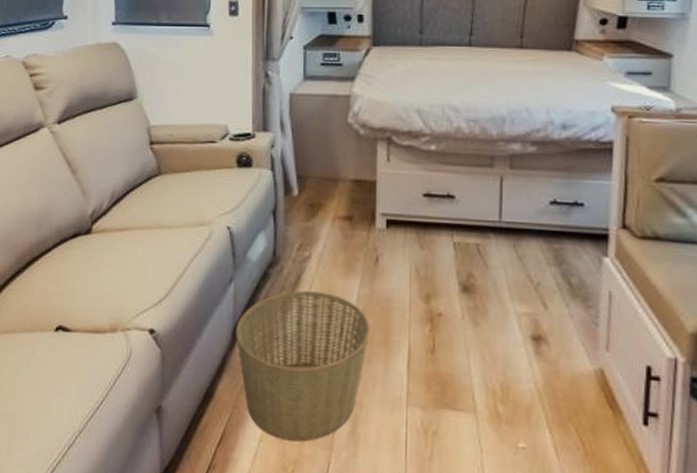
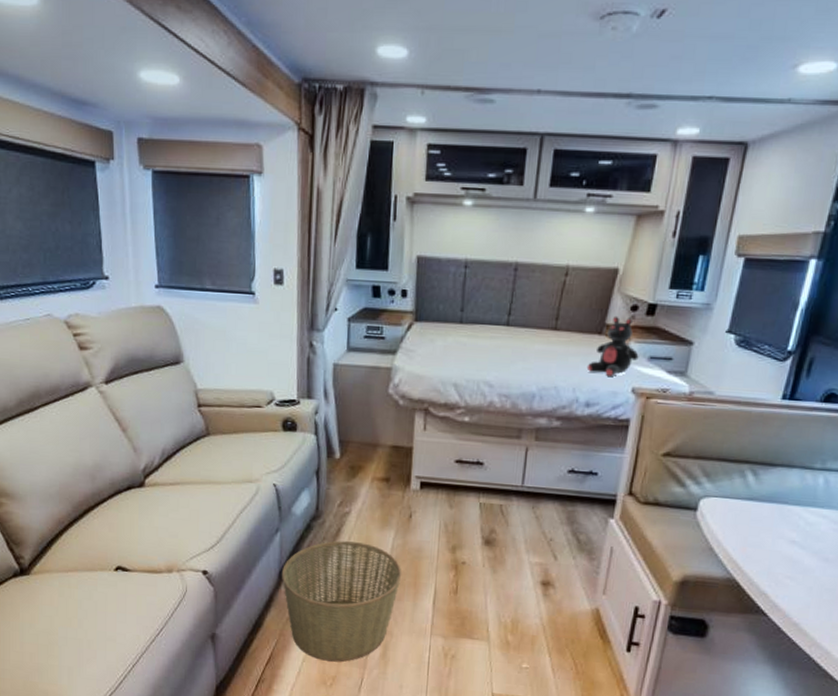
stuffed animal: none [559,30,615,95] -> present [586,315,639,376]

